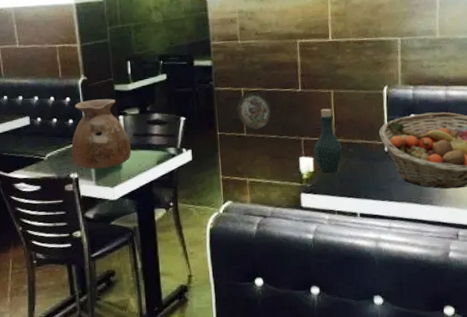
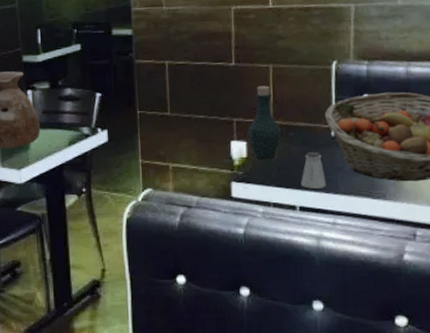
decorative plate: present [236,91,272,130] -> none [160,65,200,109]
saltshaker: none [360,164,383,198] -> present [301,151,327,189]

